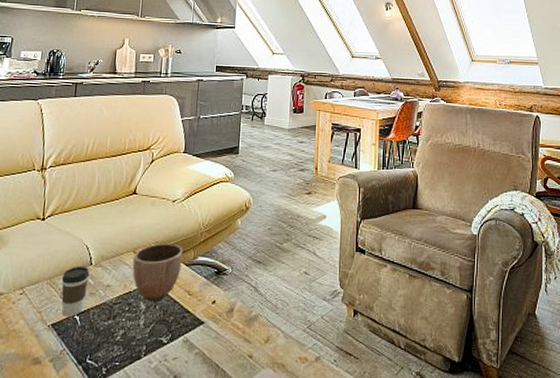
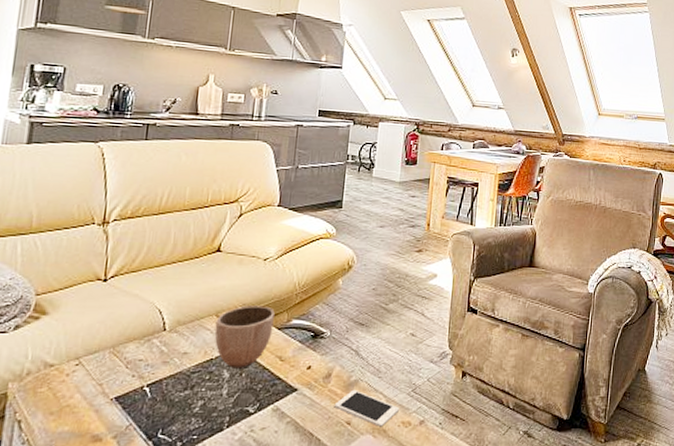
coffee cup: present [61,266,90,316] -> none [127,332,163,388]
cell phone: none [237,324,296,361] -> present [334,389,399,427]

